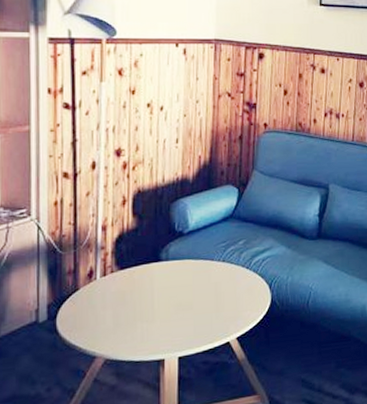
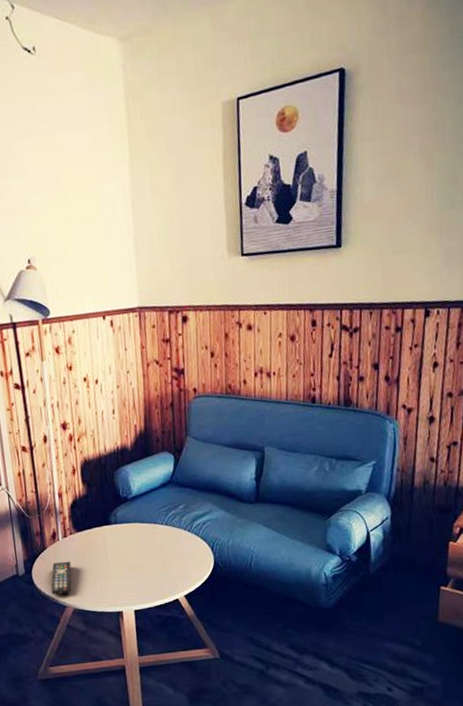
remote control: none [78,303,108,344] -> present [51,561,71,595]

